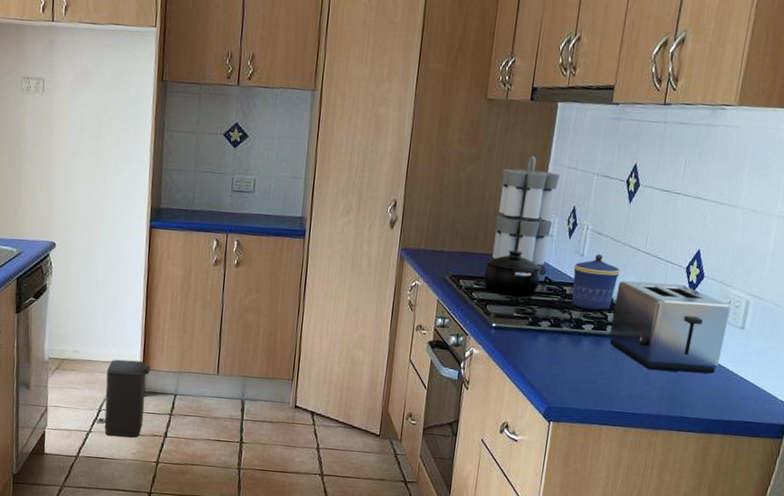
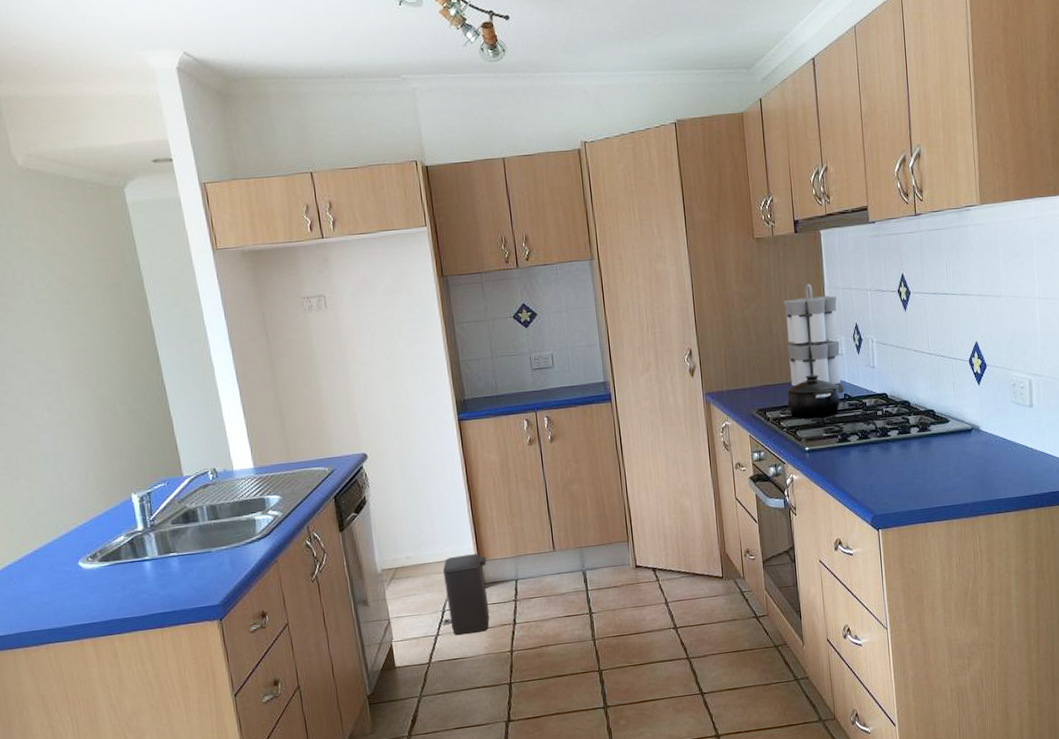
decorative jar: present [571,254,620,313] -> none [868,363,911,420]
toaster: present [609,280,731,374] -> none [911,376,1018,462]

